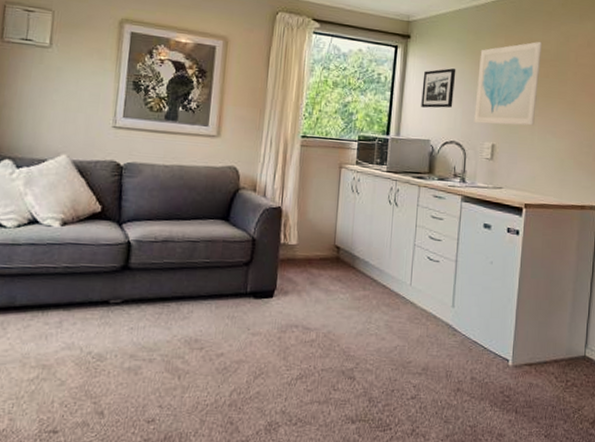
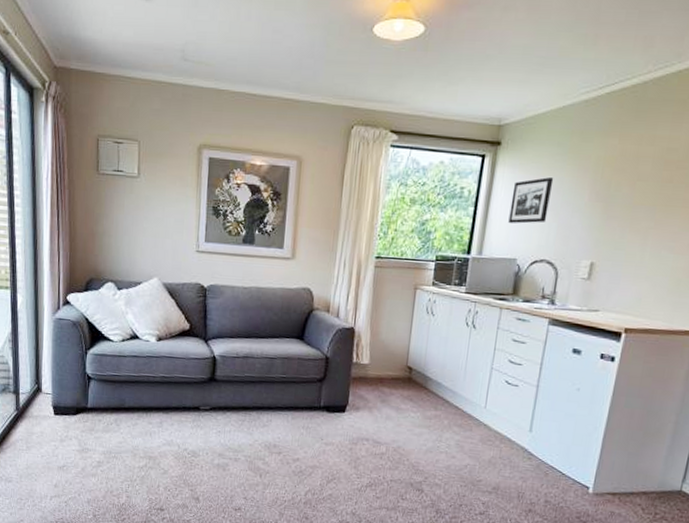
wall art: present [474,41,542,126] -> none [570,138,668,241]

